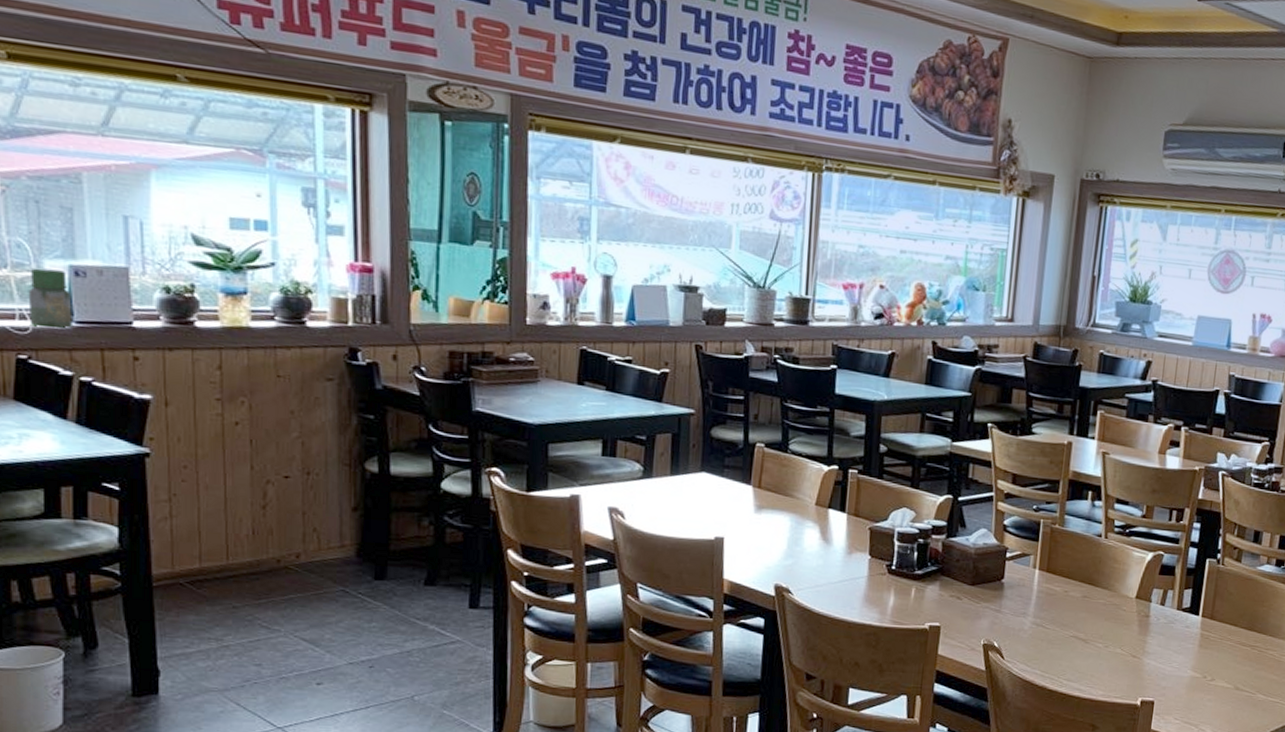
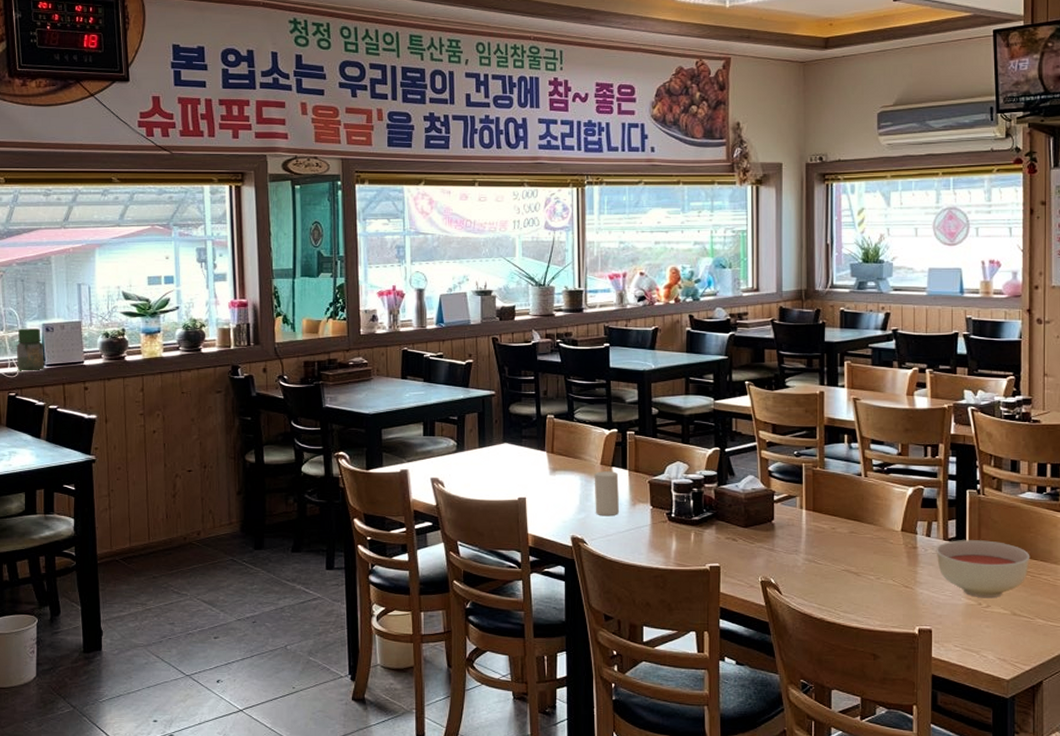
cup: none [804,512,835,565] -> present [594,471,619,516]
bowl: none [1168,610,1260,672] -> present [936,540,1030,598]

